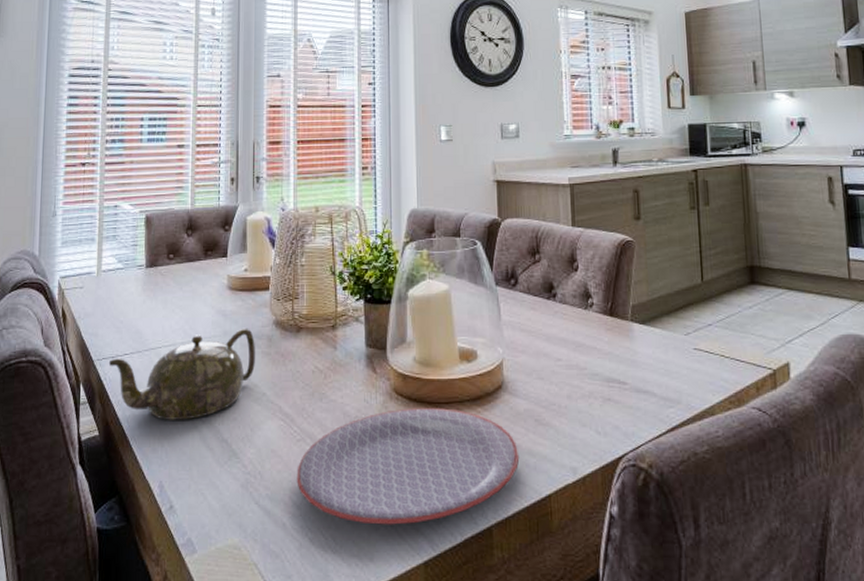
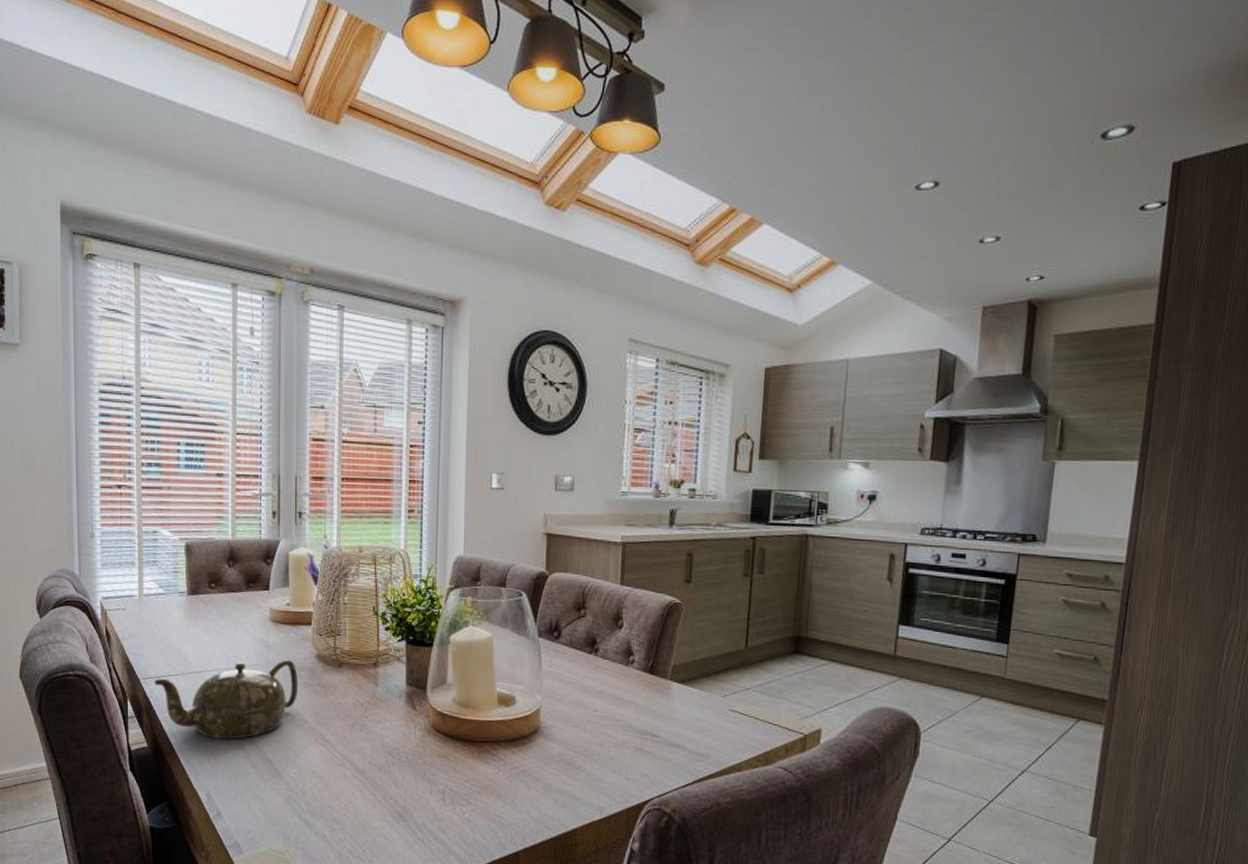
plate: present [297,408,520,525] -> none [337,744,550,844]

